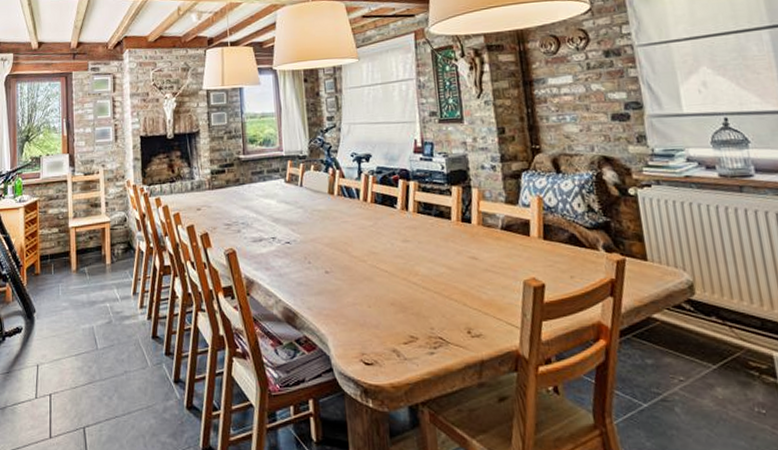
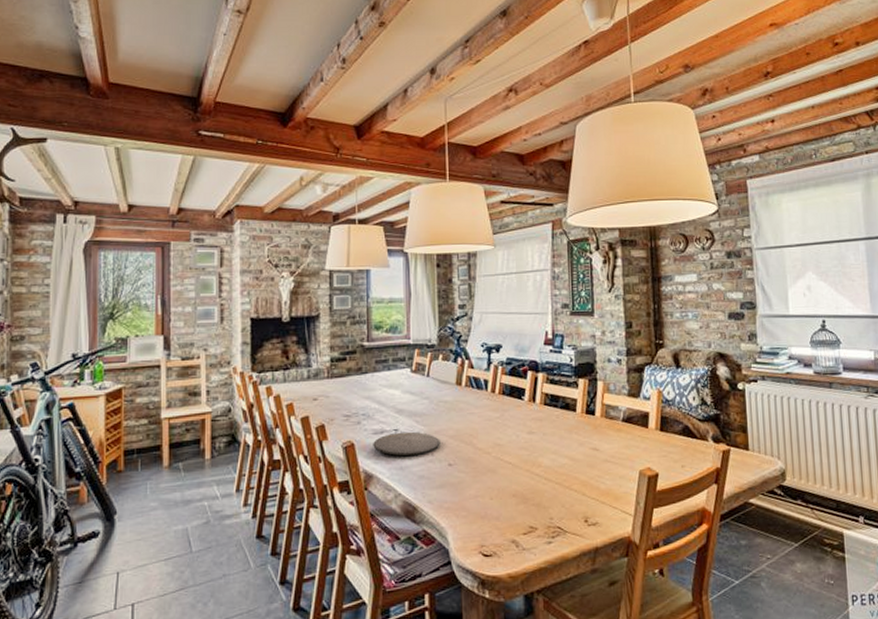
plate: none [253,239,316,263] -> present [373,431,440,456]

